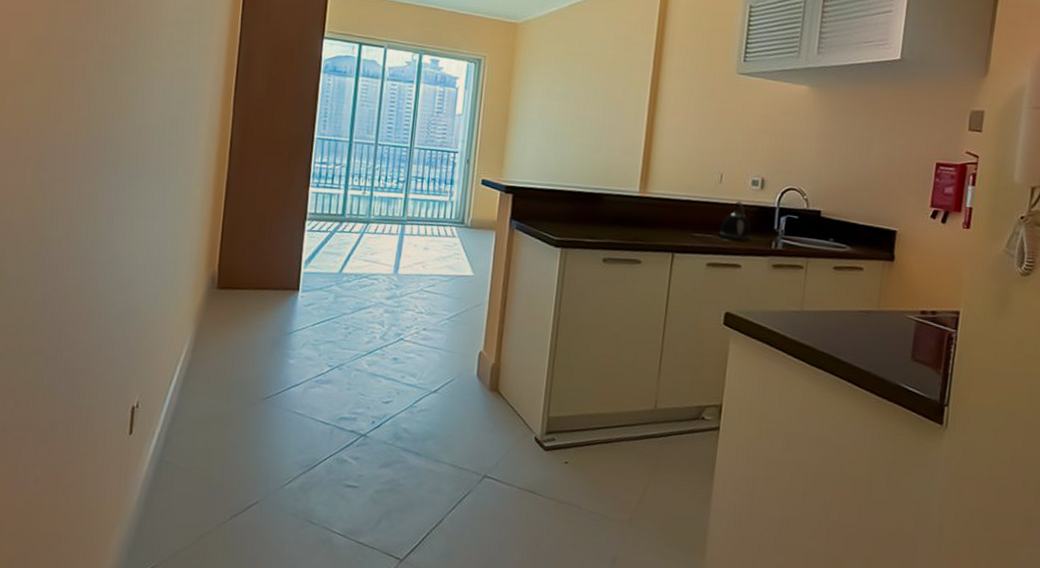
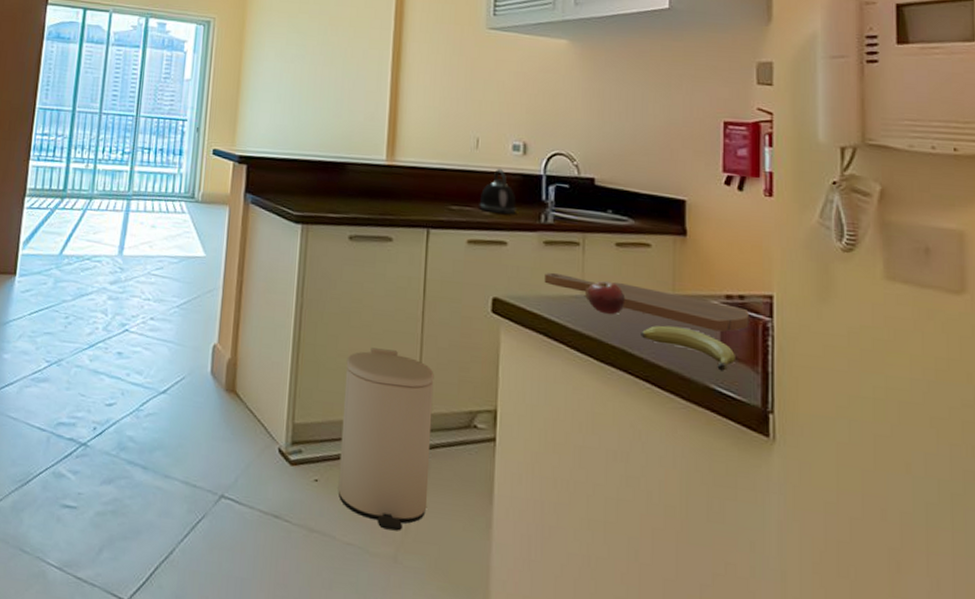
pedal bin: none [584,354,671,502] -> present [338,347,434,531]
cutting board: none [770,291,938,341] -> present [544,272,749,332]
fruit: none [805,298,838,327] -> present [587,280,626,315]
fruit: none [847,335,923,373] -> present [641,325,735,371]

